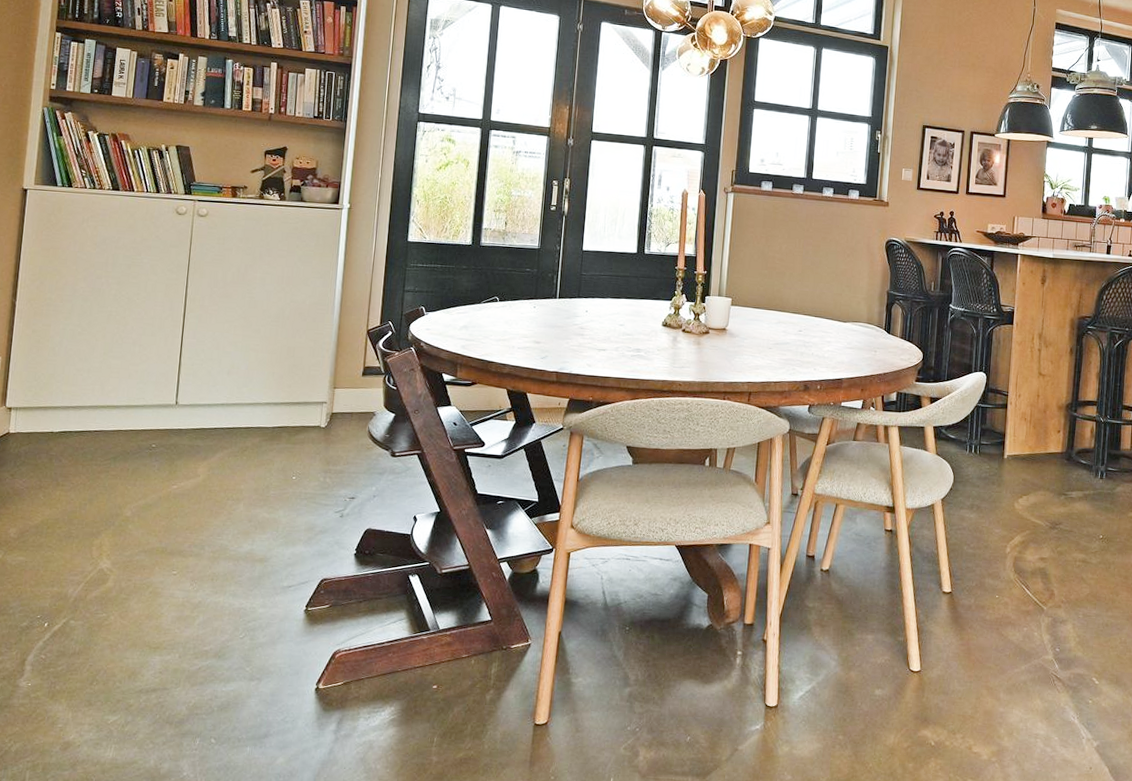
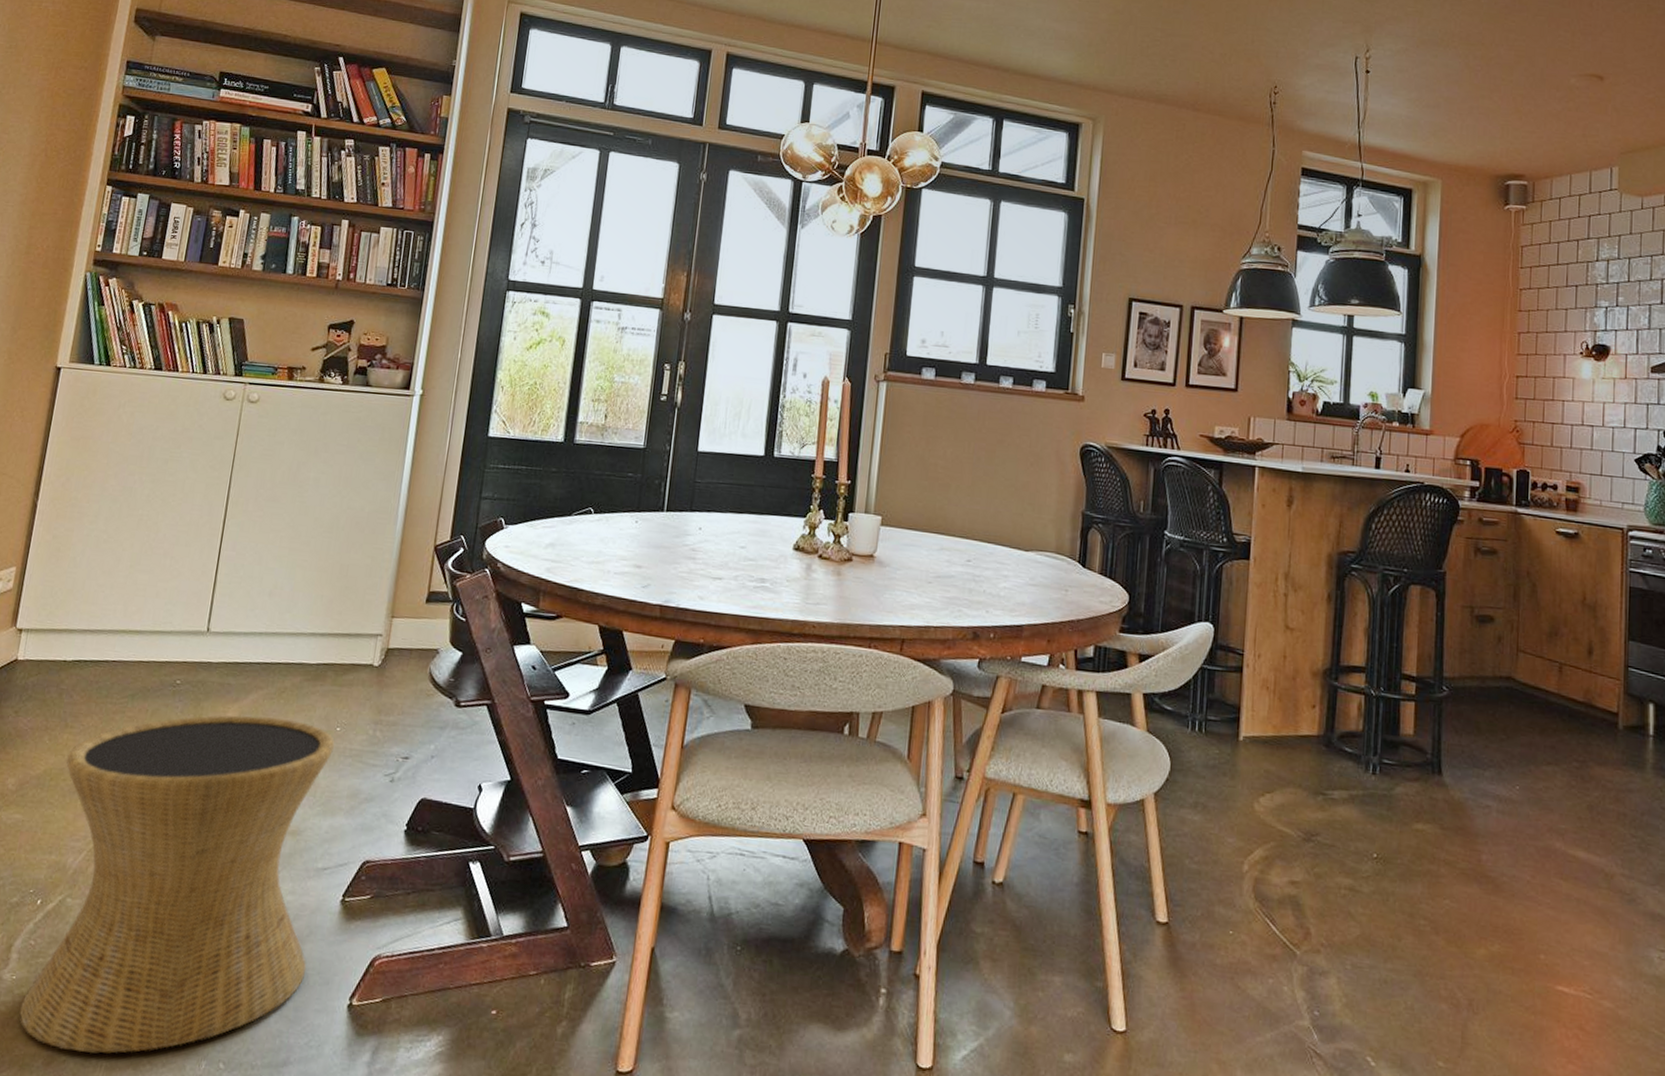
side table: none [37,470,292,738] -> present [19,715,335,1054]

